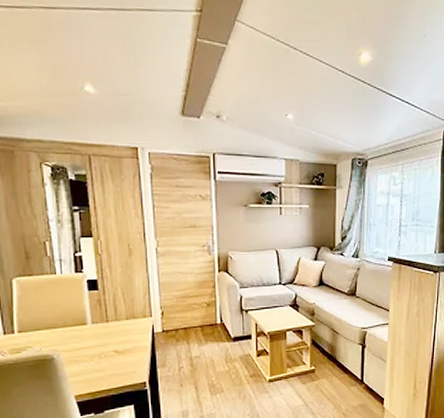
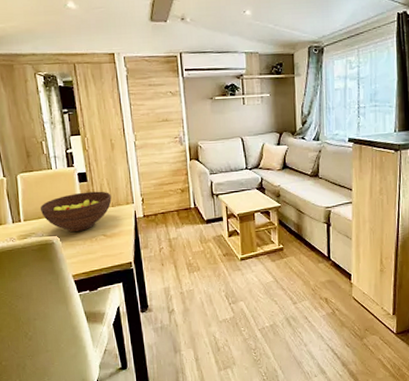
fruit bowl: none [38,301,126,347] -> present [40,191,112,233]

